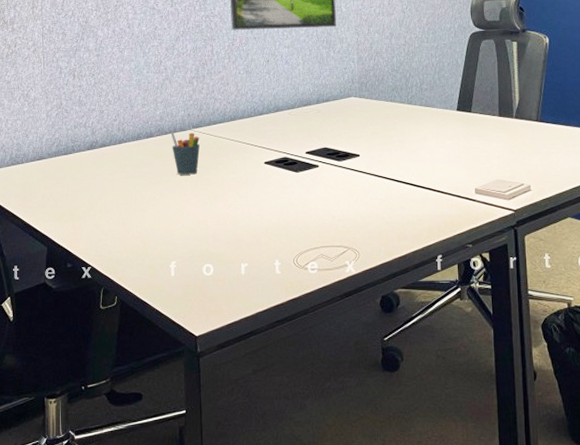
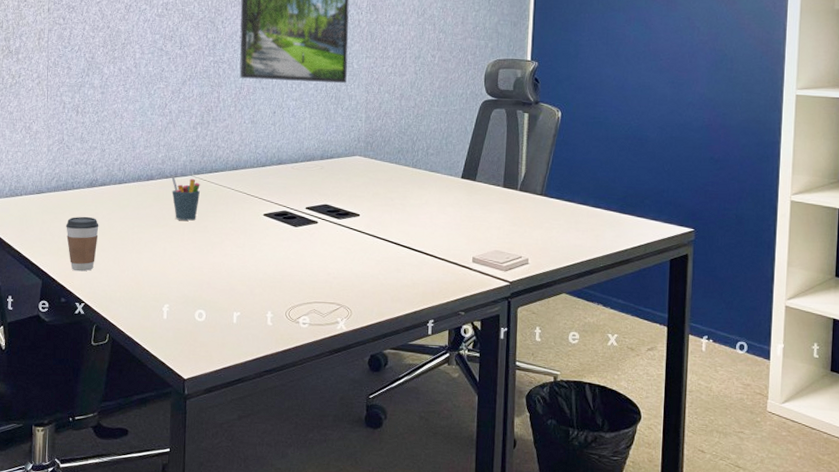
coffee cup: none [68,179,102,235] -> present [66,216,99,272]

